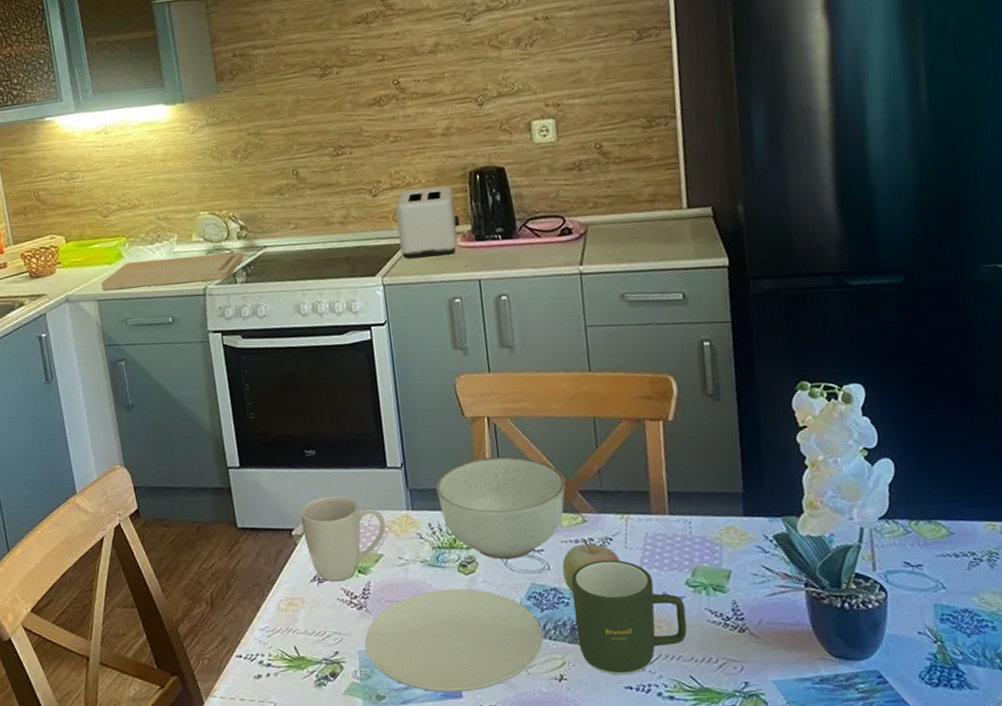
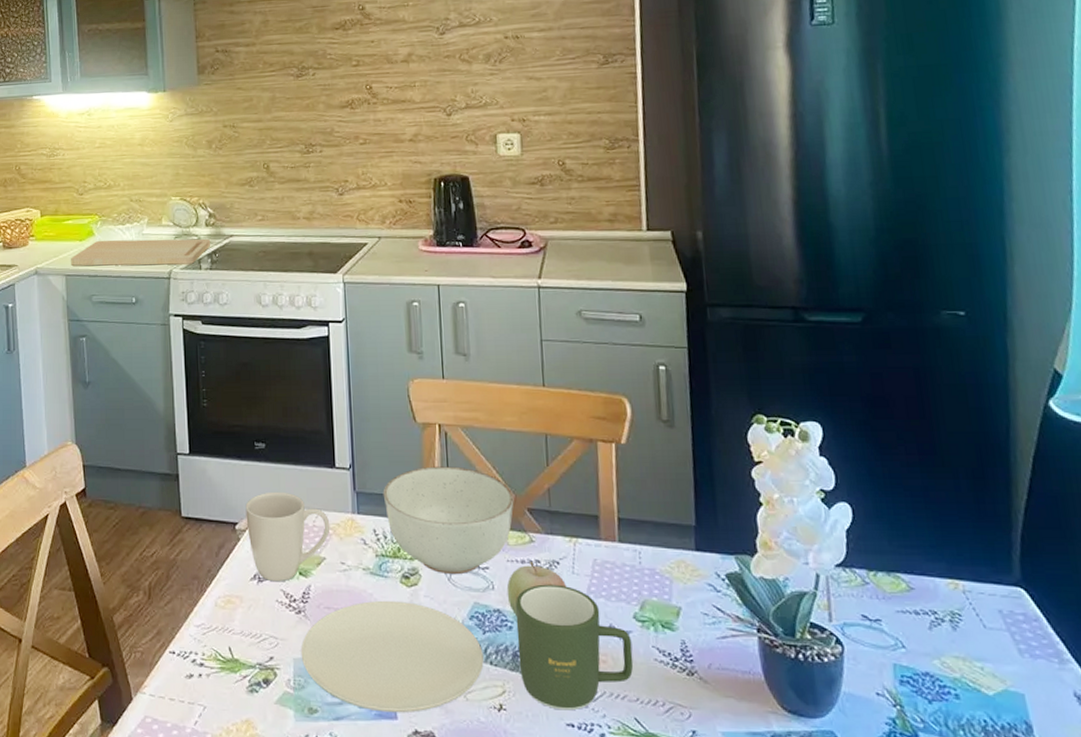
toaster: present [395,185,460,259] -> none [360,190,422,259]

